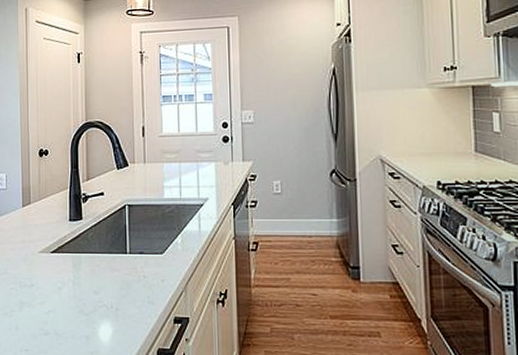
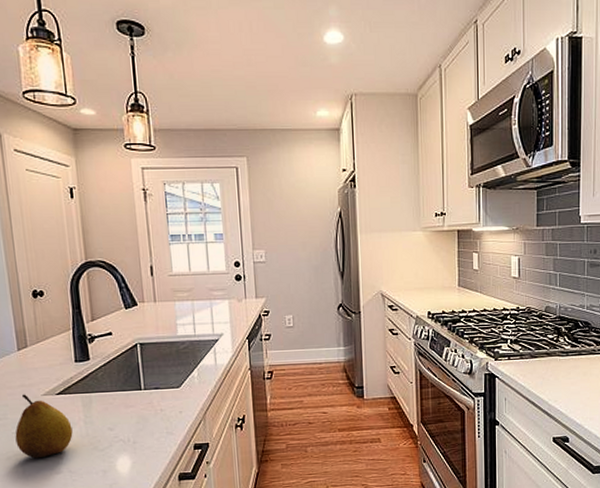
fruit: none [13,250,62,317] -> present [15,394,73,459]

